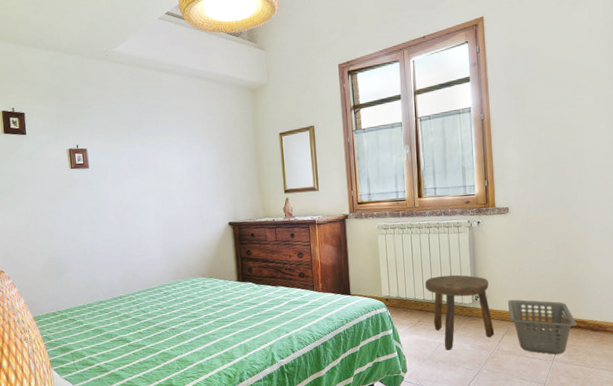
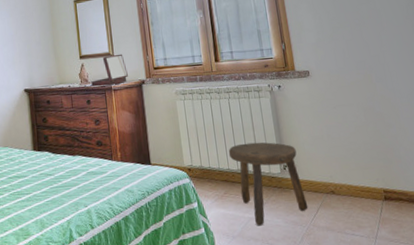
jewelry box: none [295,188,333,221] -> present [91,54,129,87]
laundry basket: present [507,299,577,355] -> none [318,168,398,231]

